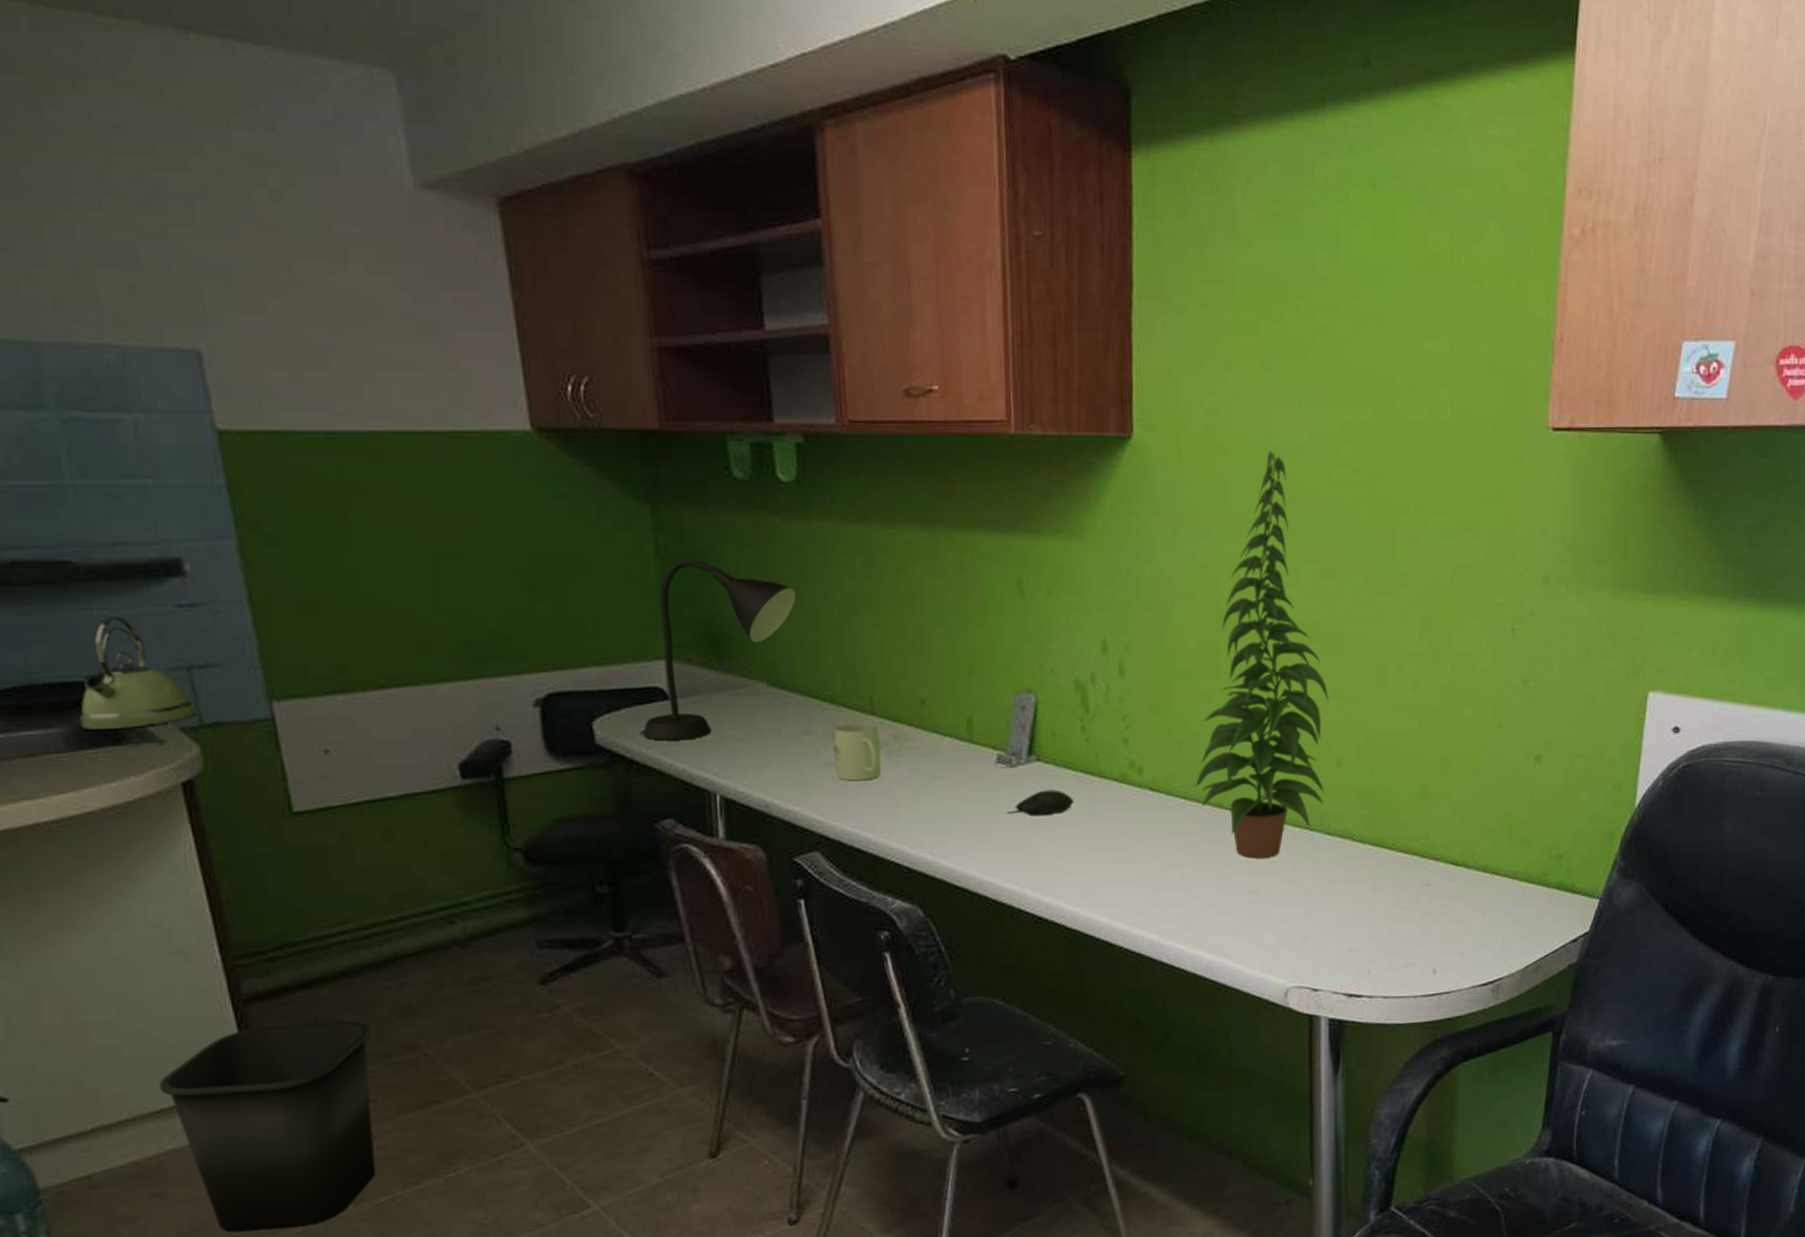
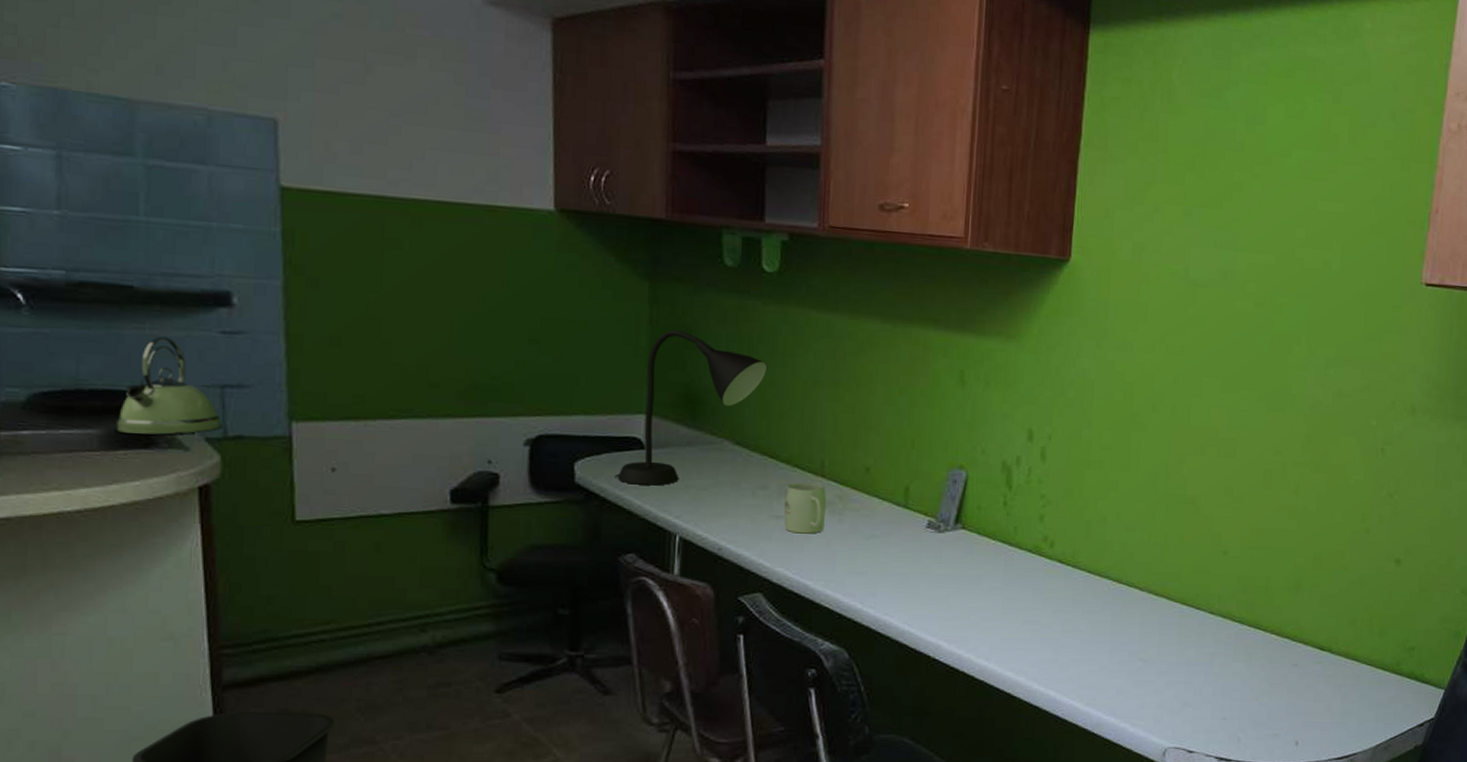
computer mouse: present [1006,789,1075,816] -> none [931,555,992,578]
plant: present [1194,450,1328,859] -> none [1098,281,1221,630]

